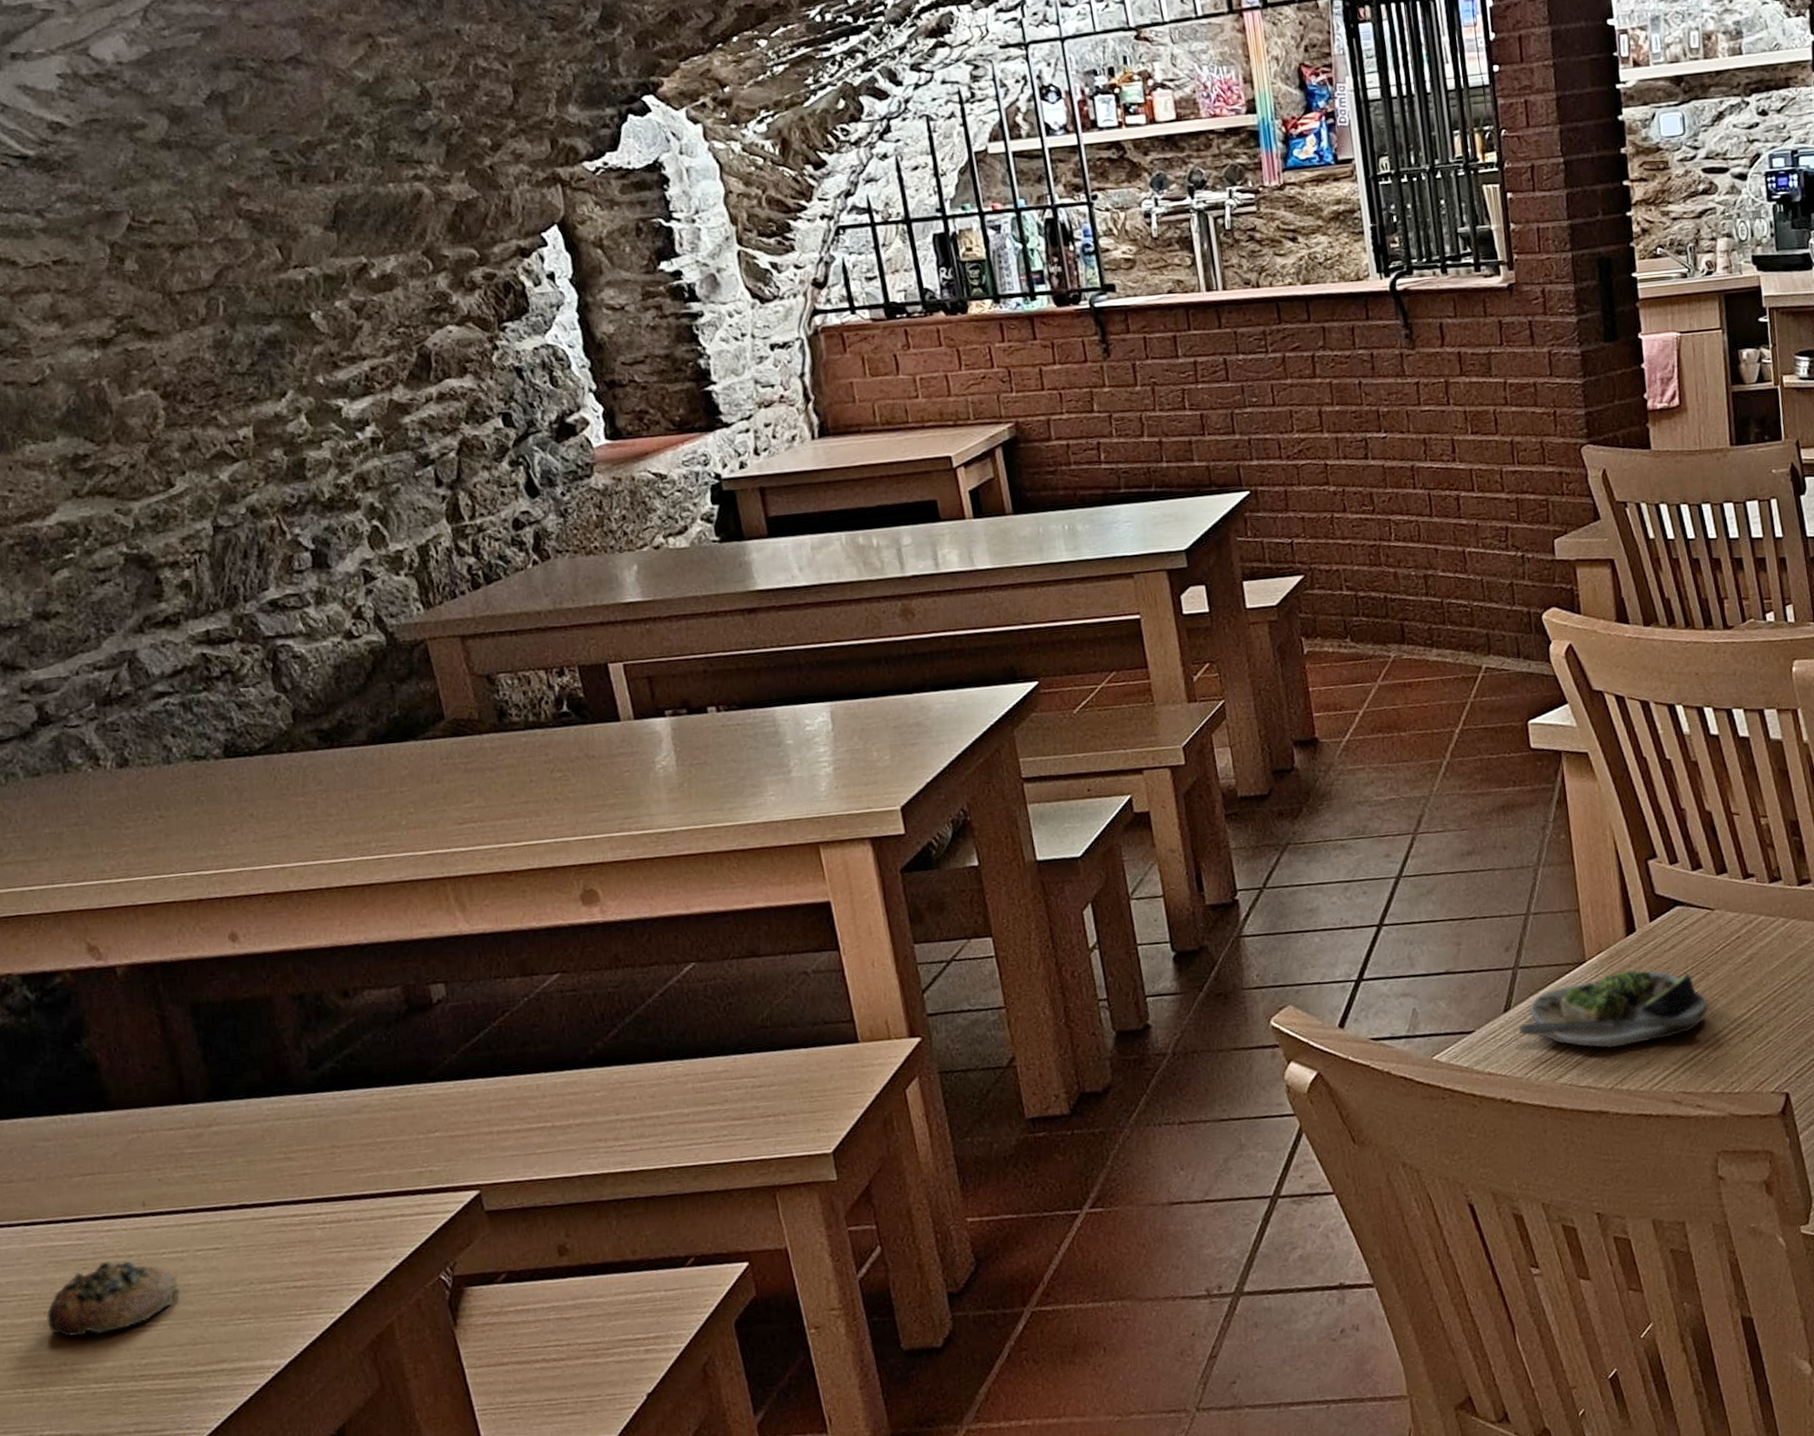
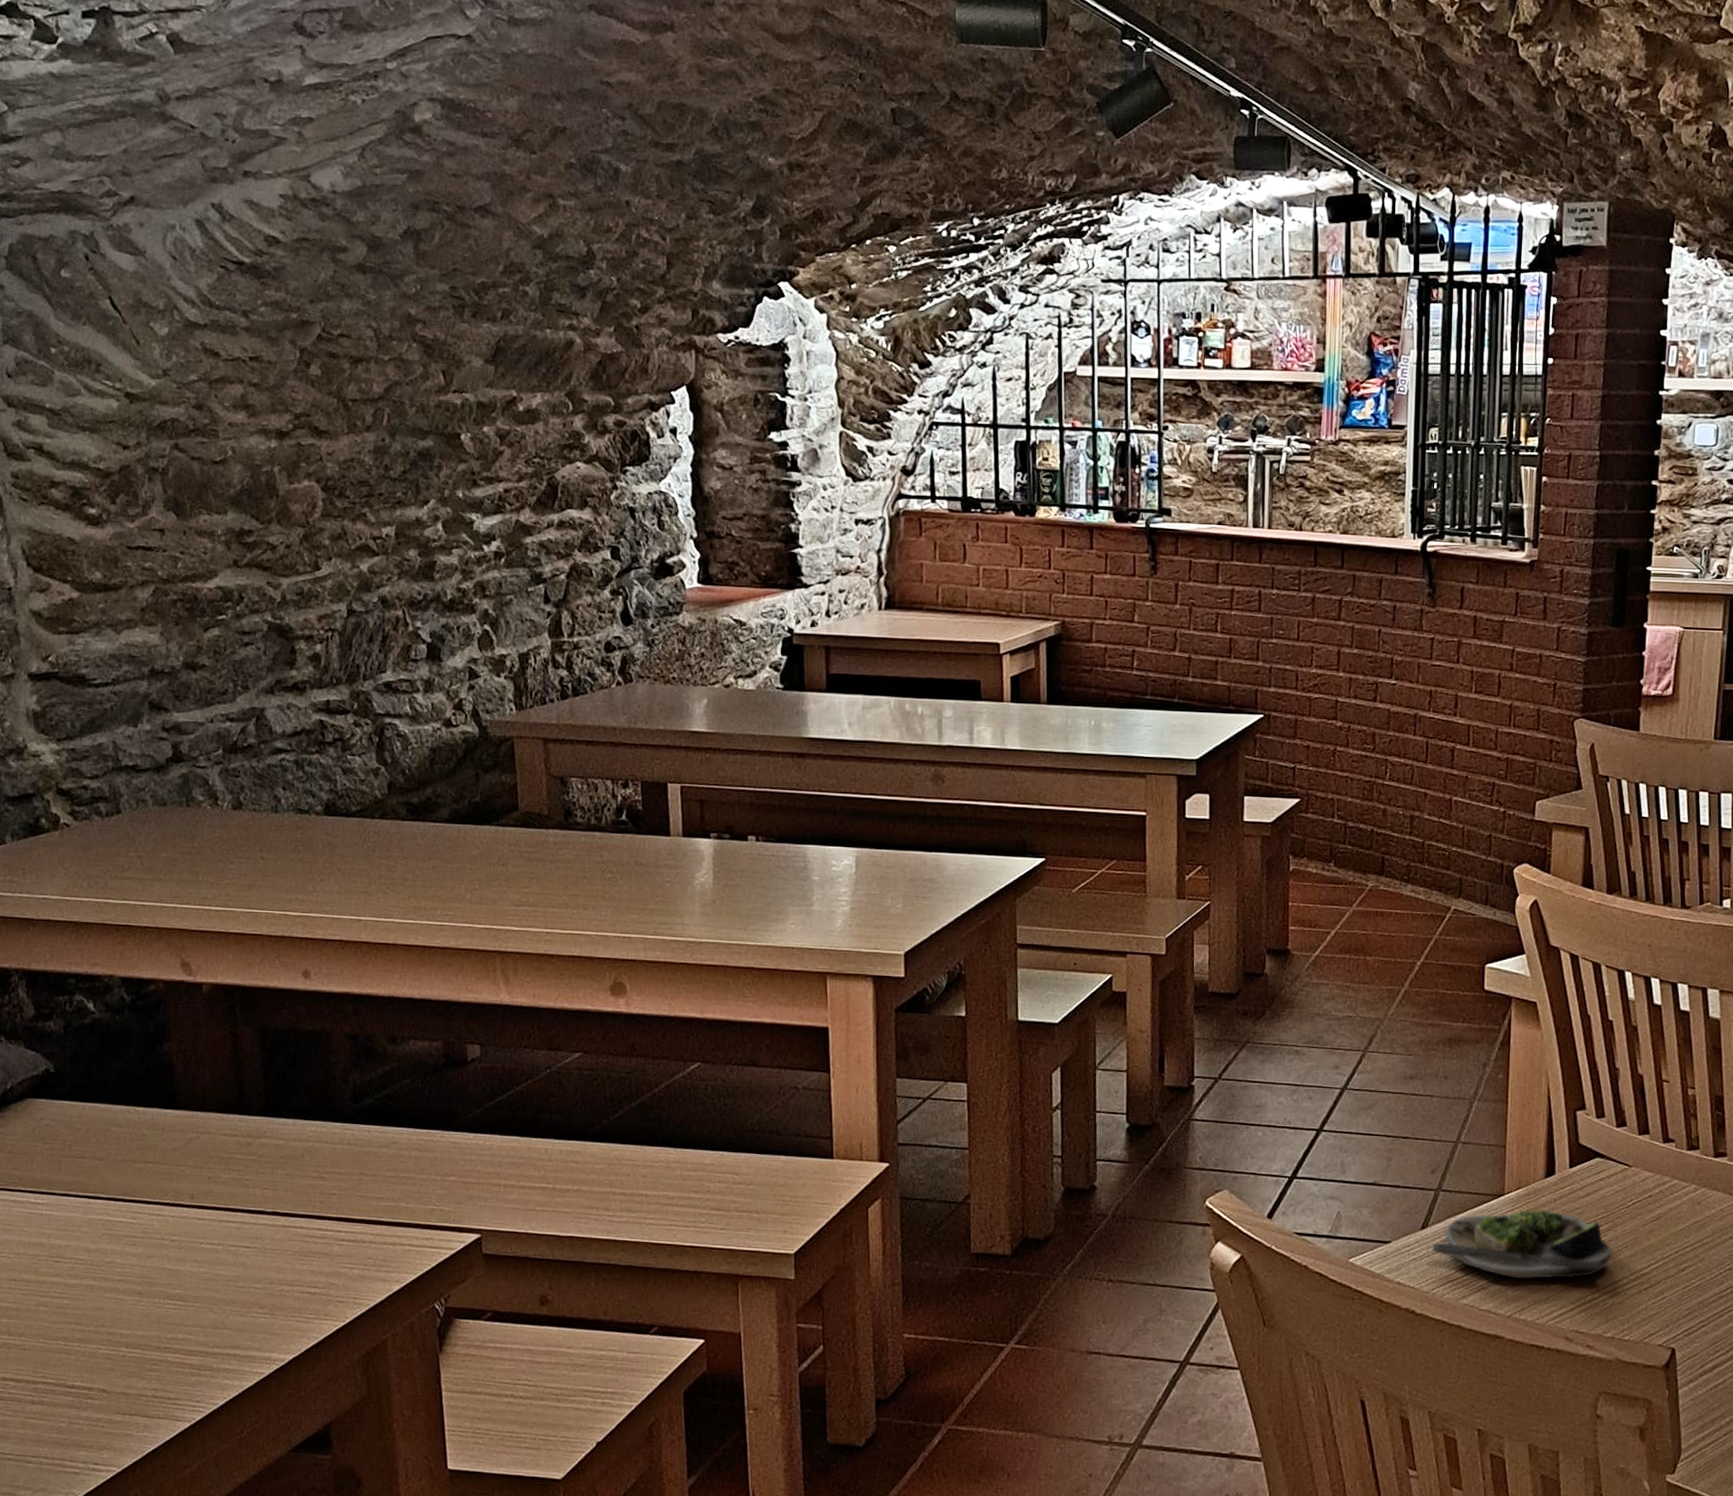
bread roll: present [46,1261,178,1337] -> none [94,1241,211,1304]

